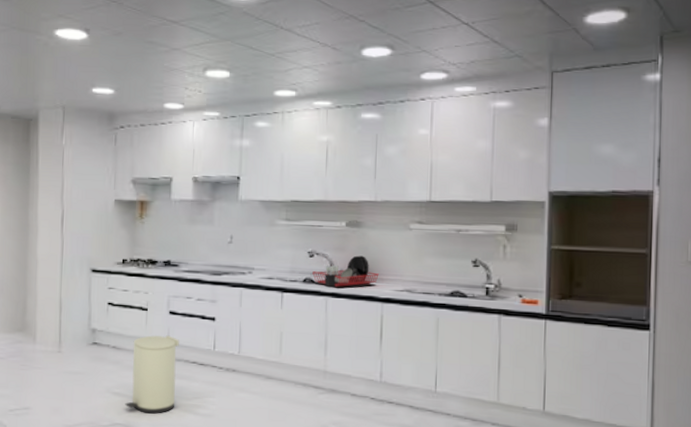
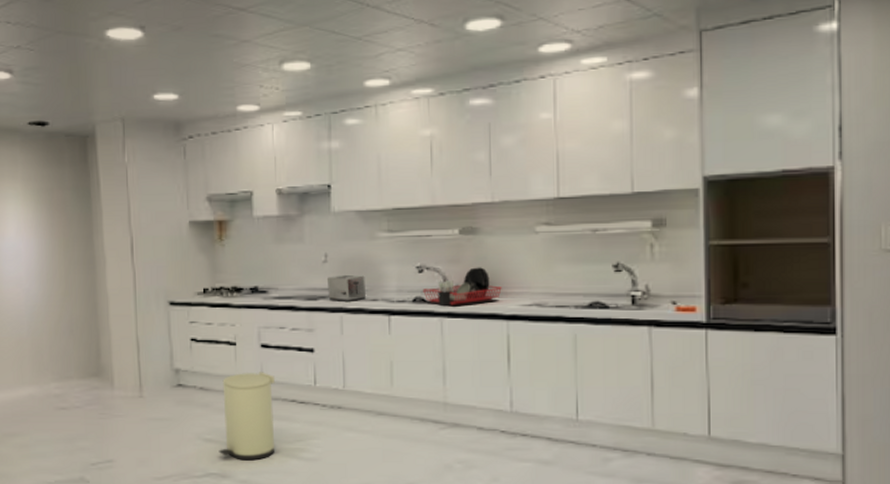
toaster: none [231,254,264,279] -> present [328,274,367,303]

